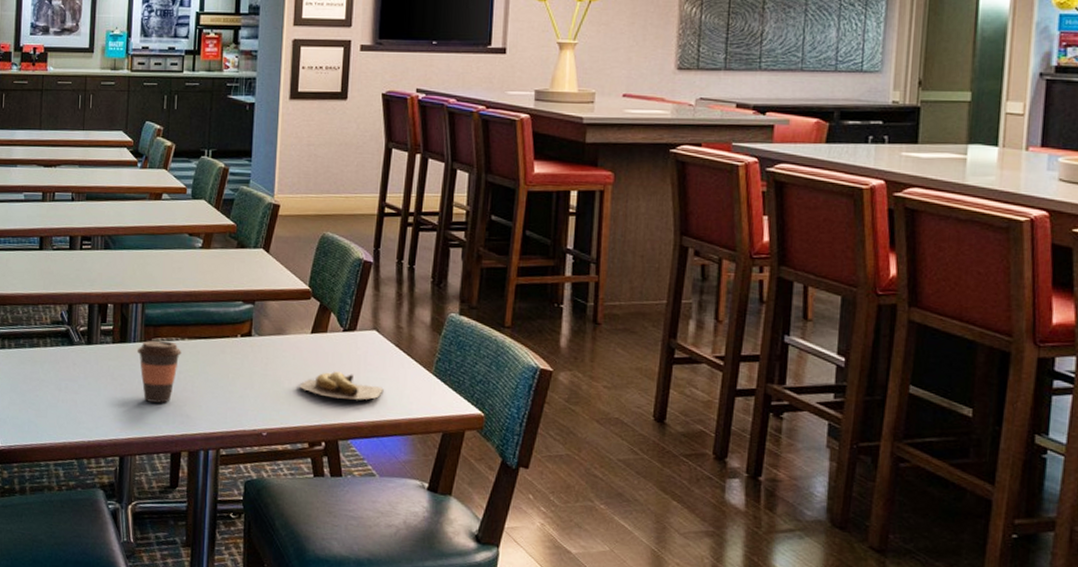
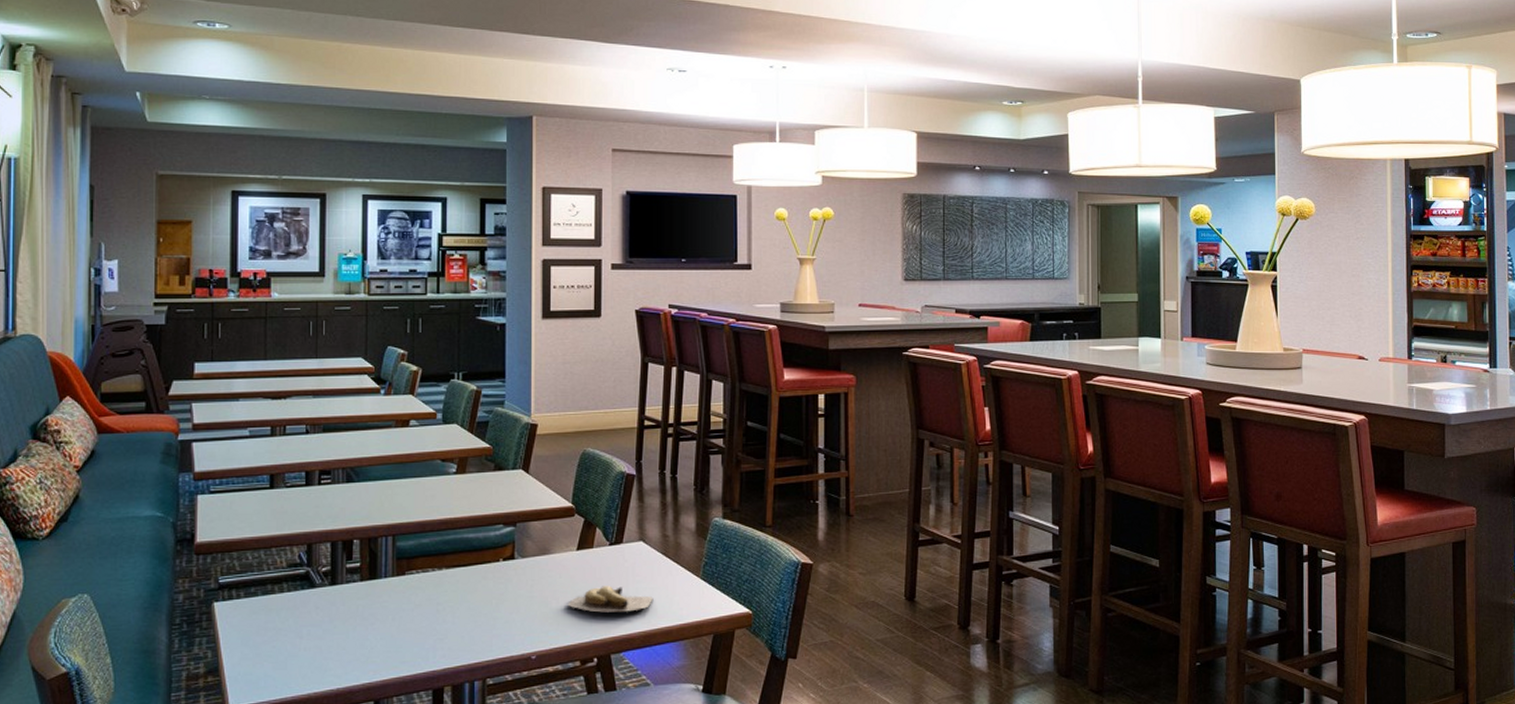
coffee cup: present [136,340,182,403] -> none [388,573,439,639]

